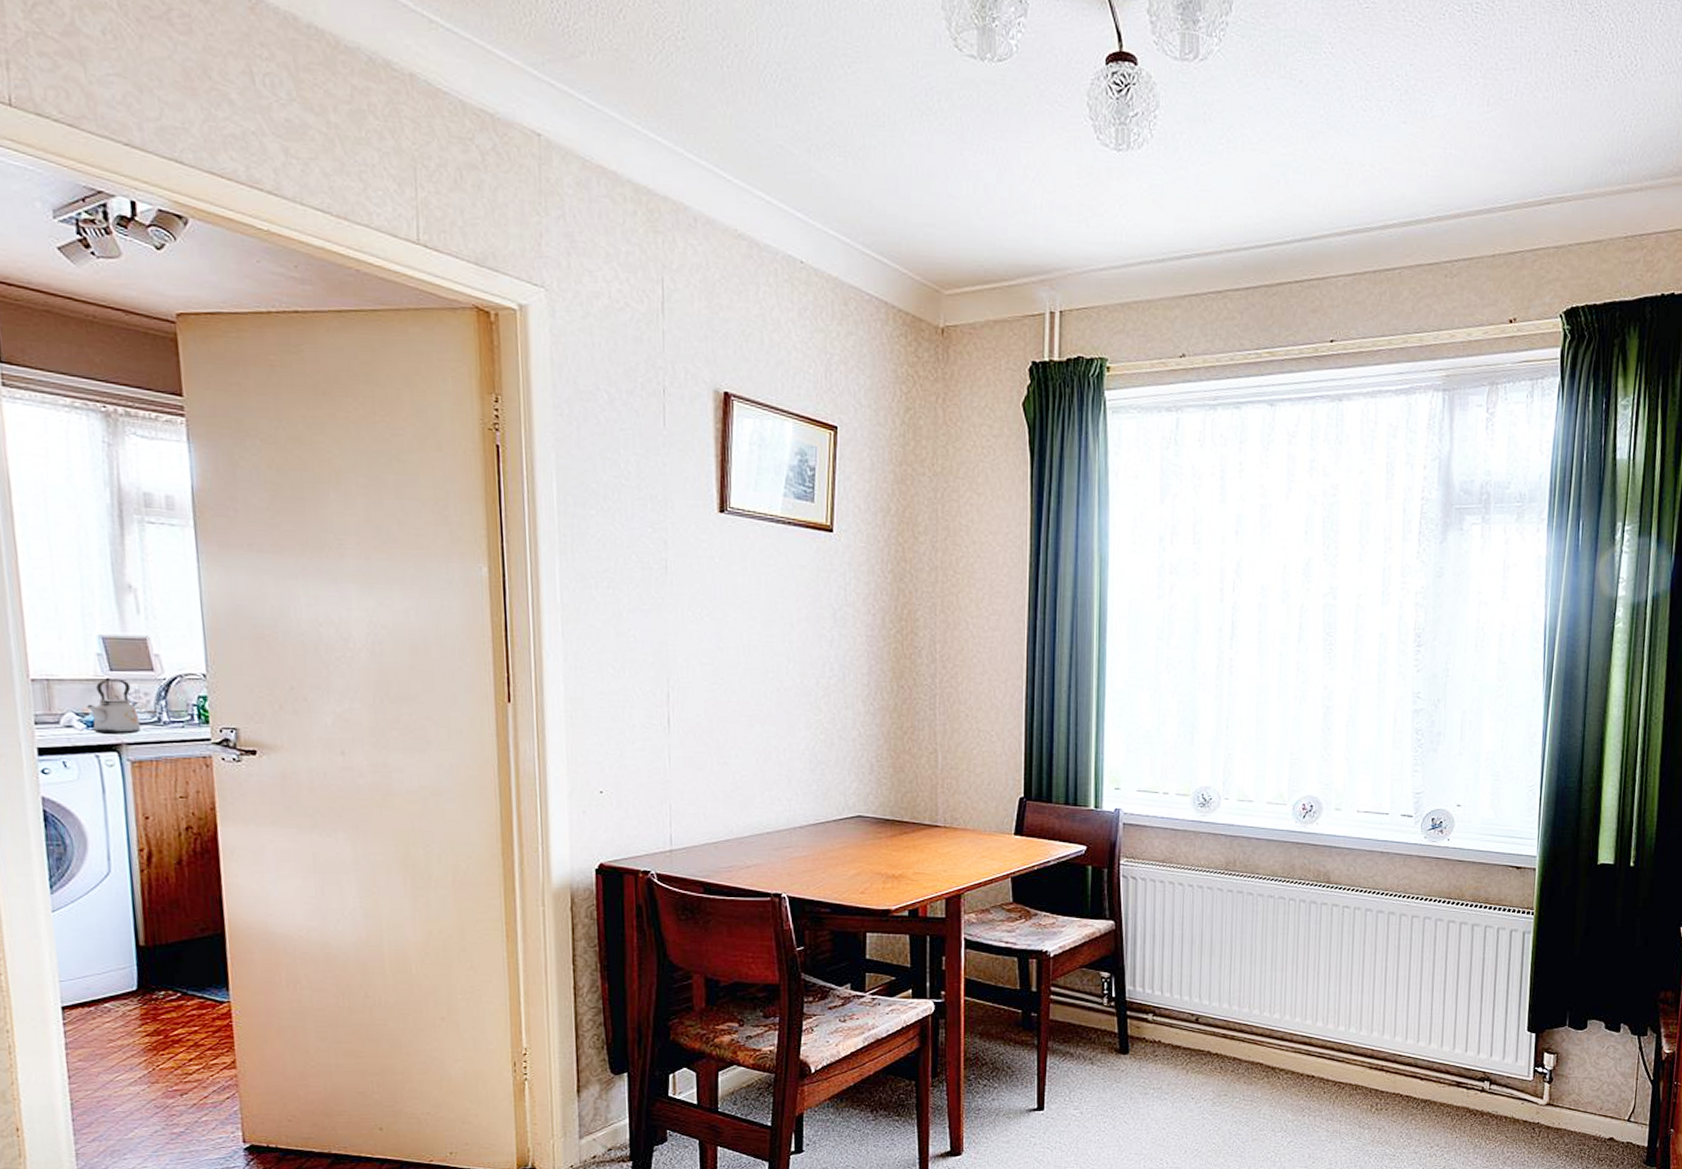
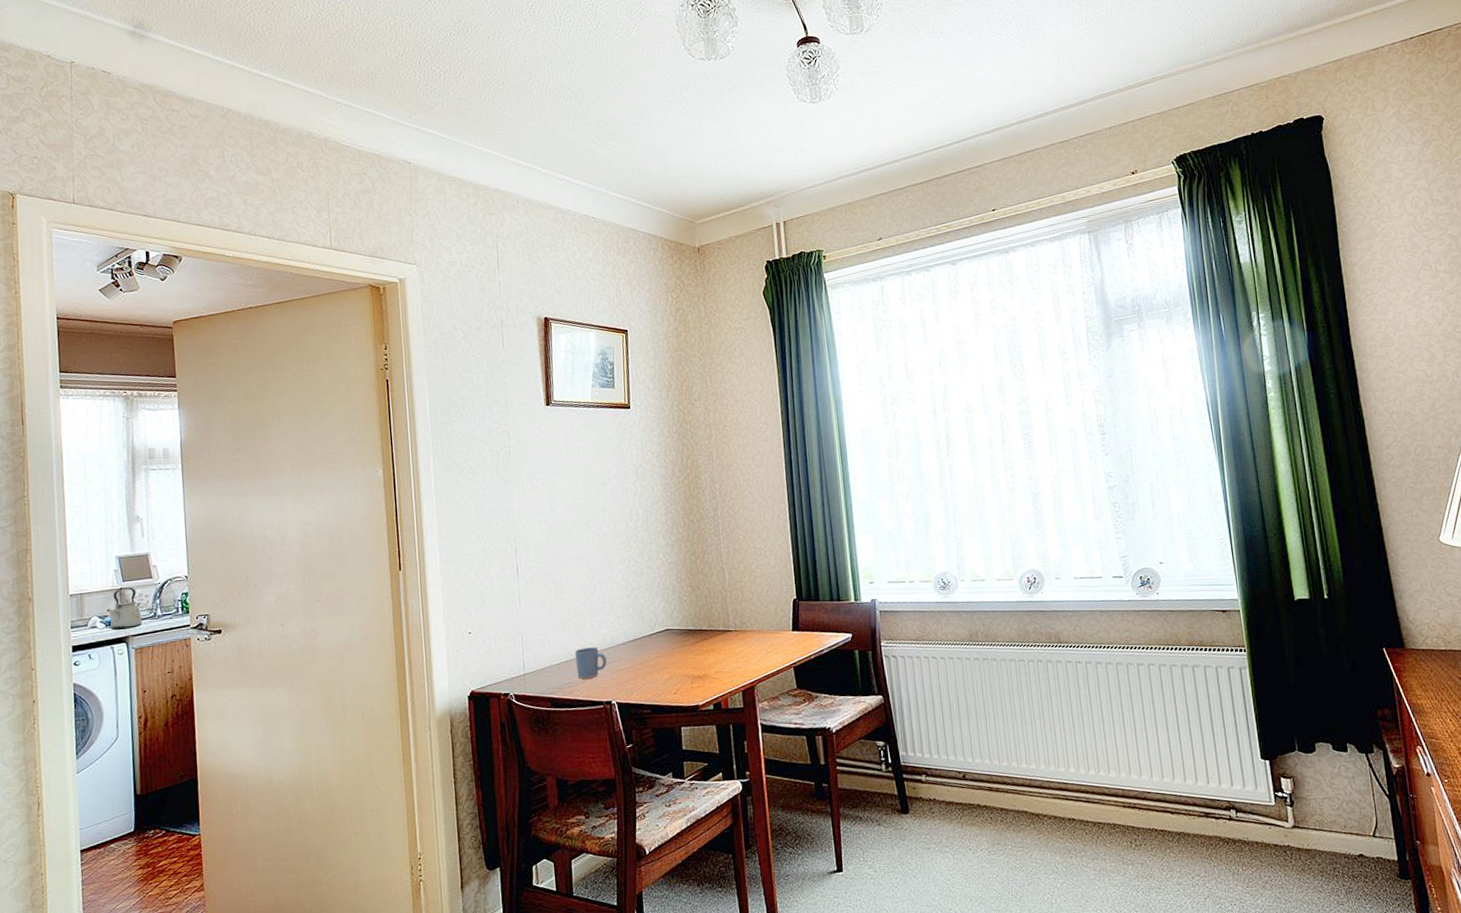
mug: none [738,827,779,864] -> present [574,647,607,679]

